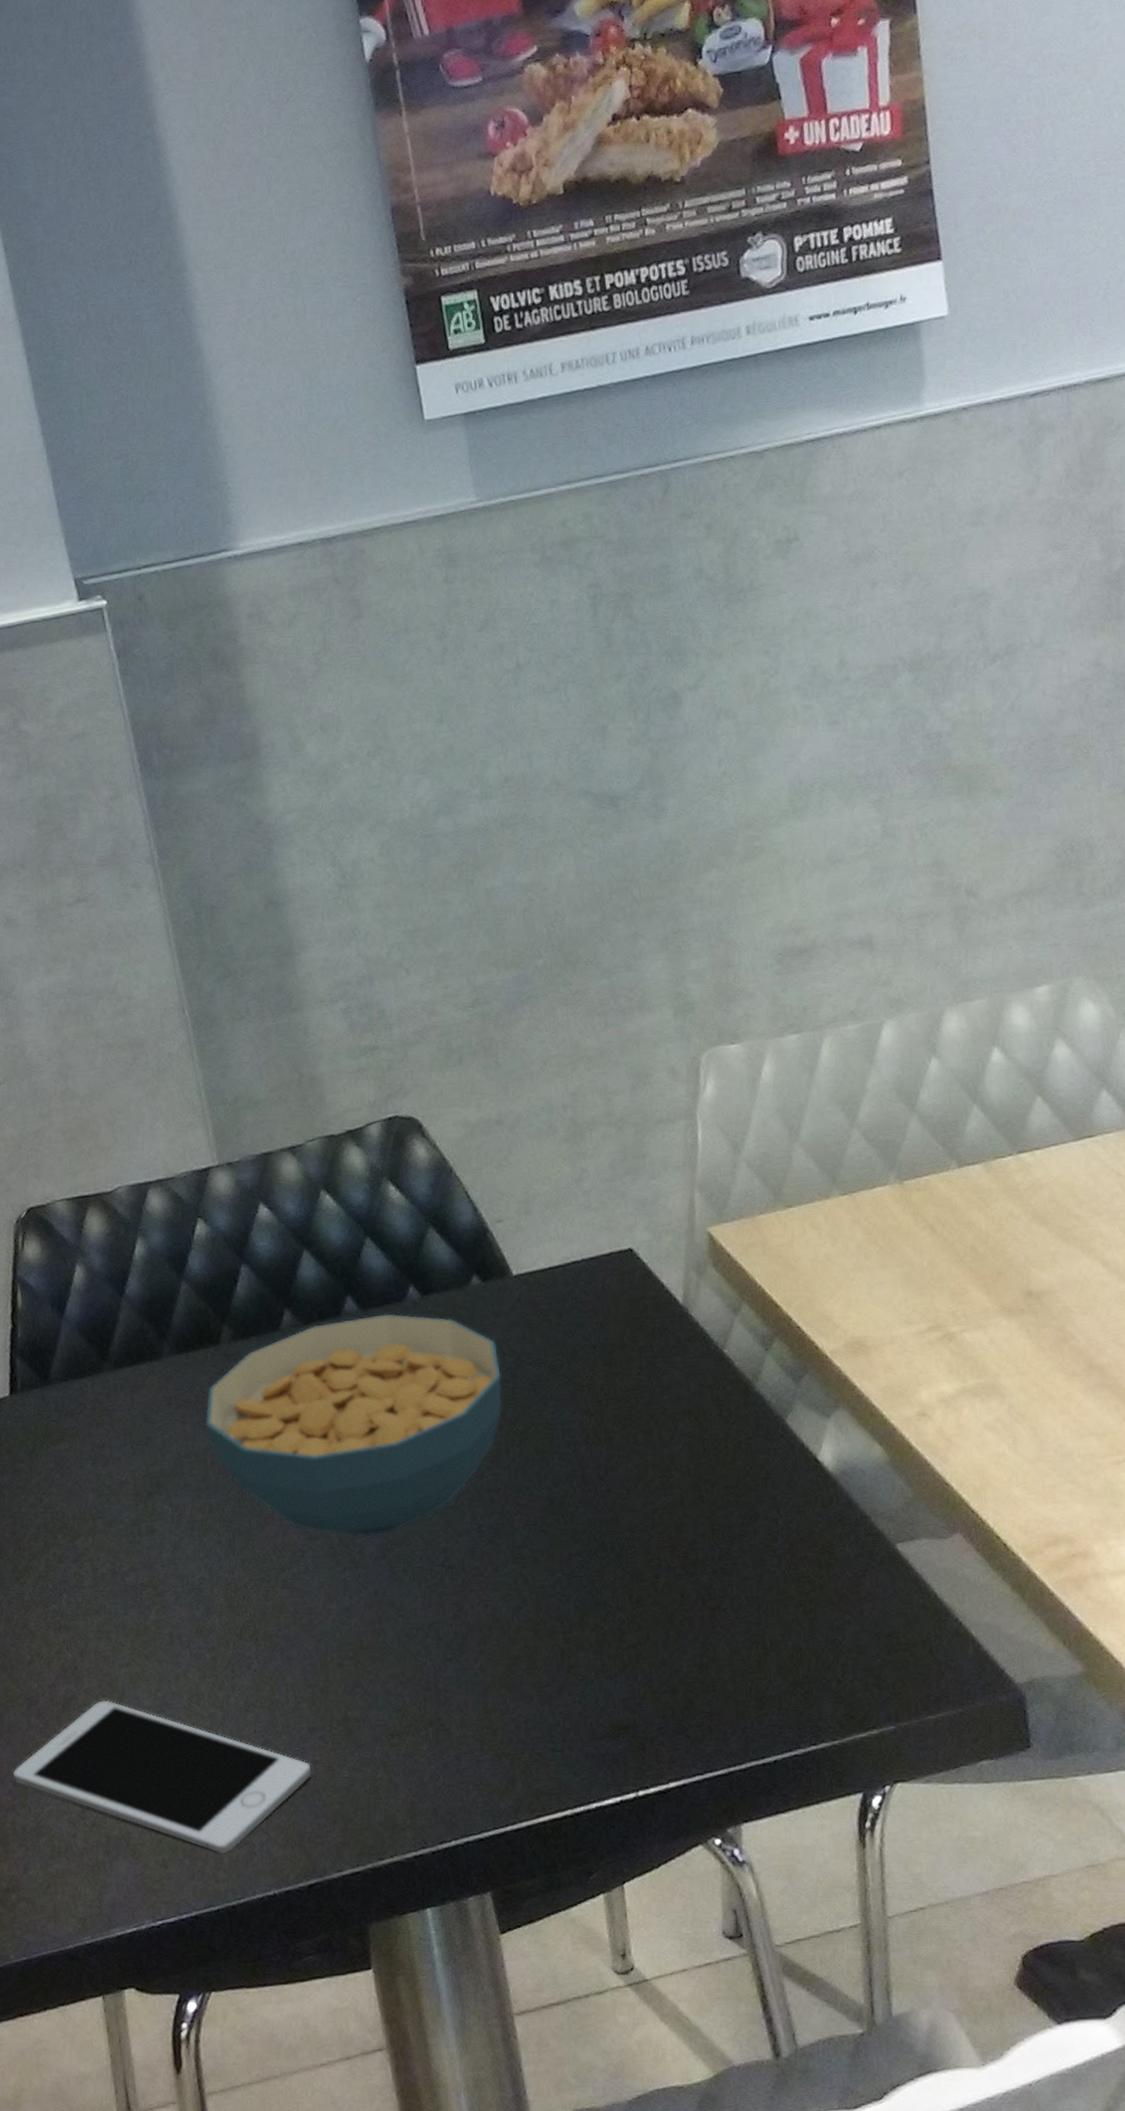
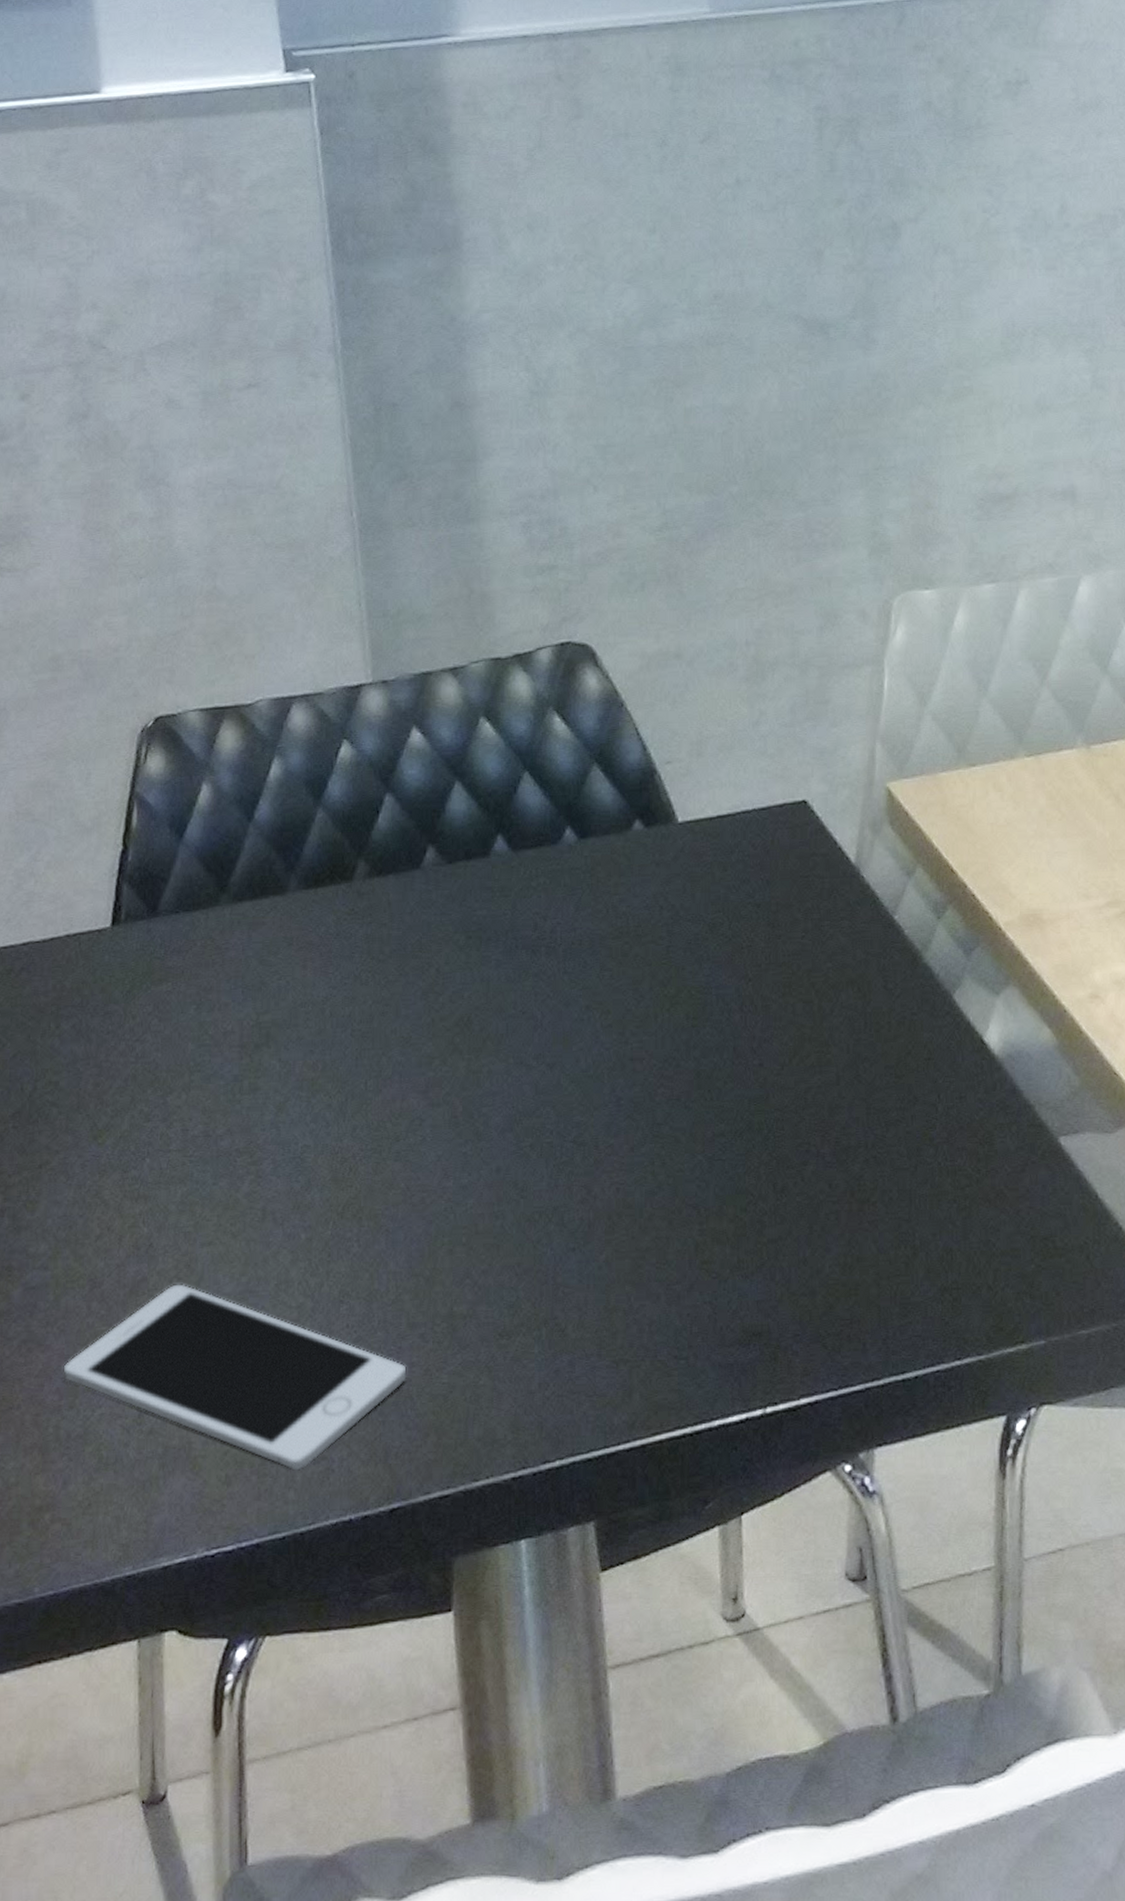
cereal bowl: present [205,1313,503,1537] -> none [328,857,657,1105]

